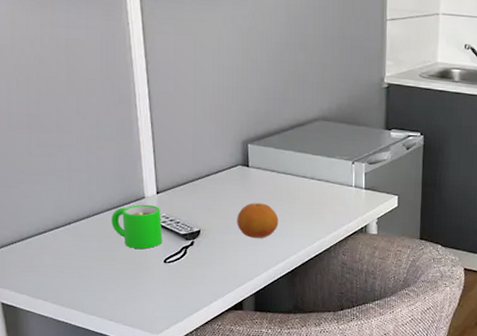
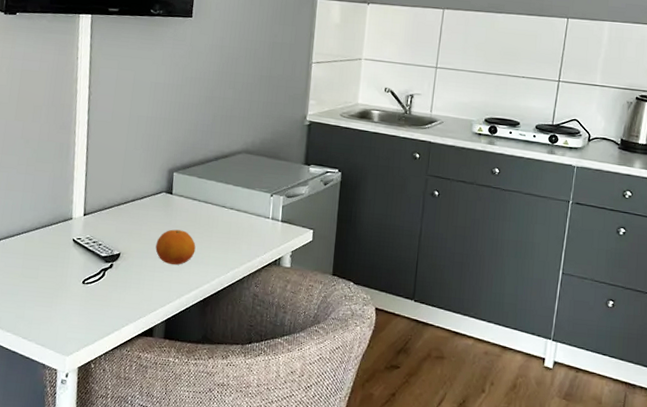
mug: present [111,204,163,249] -> none [38,225,85,269]

